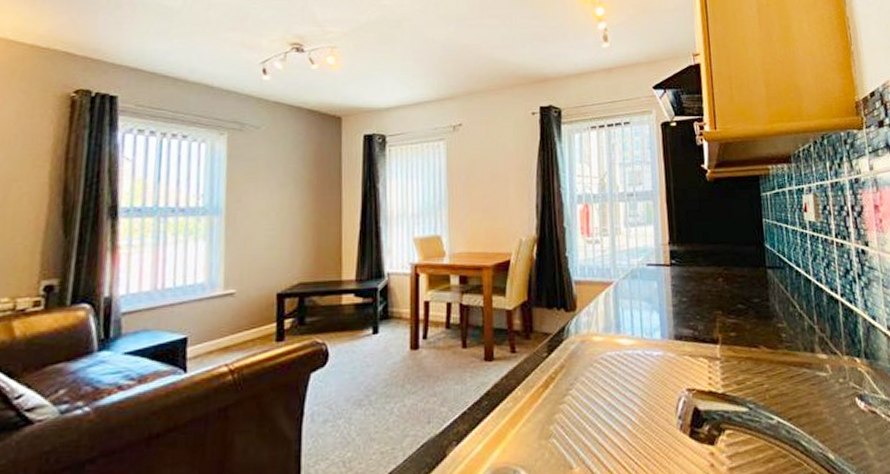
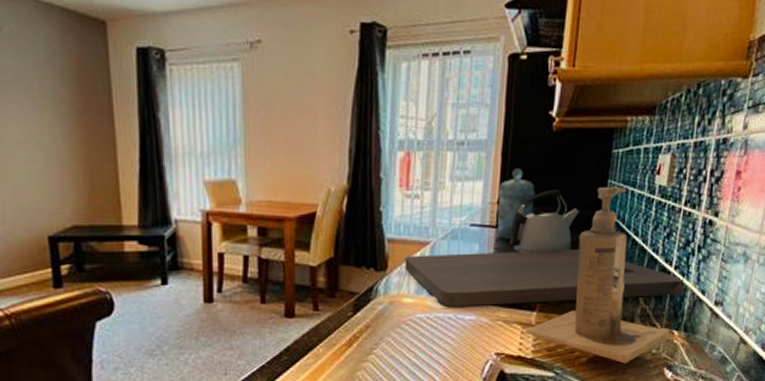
cutting board: none [591,281,855,344] -> present [404,248,684,308]
canister: none [668,213,702,276] -> present [497,168,536,239]
kettle: none [683,229,743,288] -> present [509,190,579,253]
soap dispenser: none [711,223,852,395] -> present [524,186,670,364]

